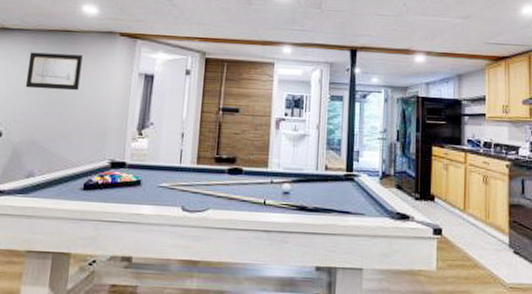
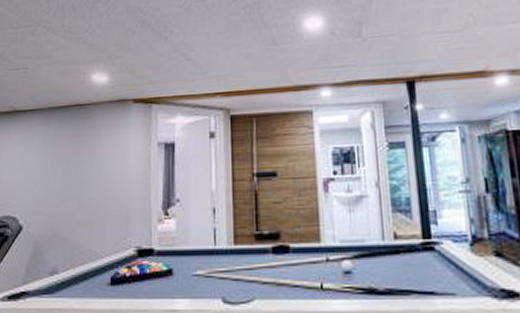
wall art: present [25,52,83,91] -> none [41,130,97,174]

